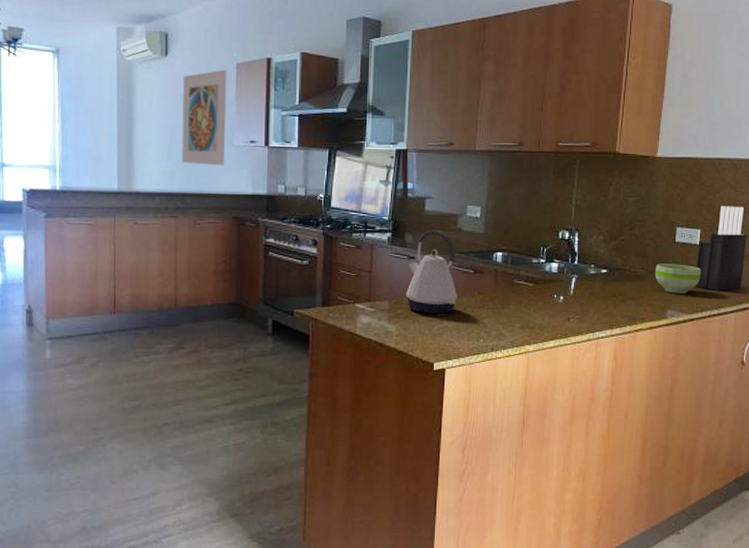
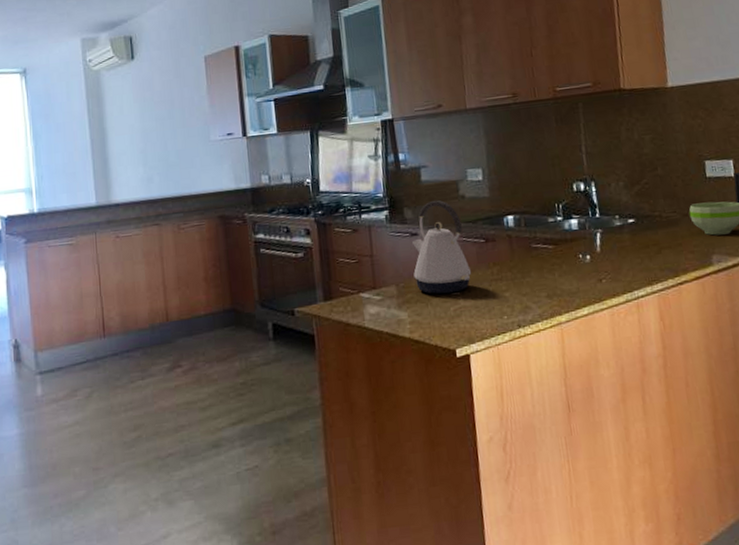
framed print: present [181,69,227,166] -> none [152,64,204,167]

